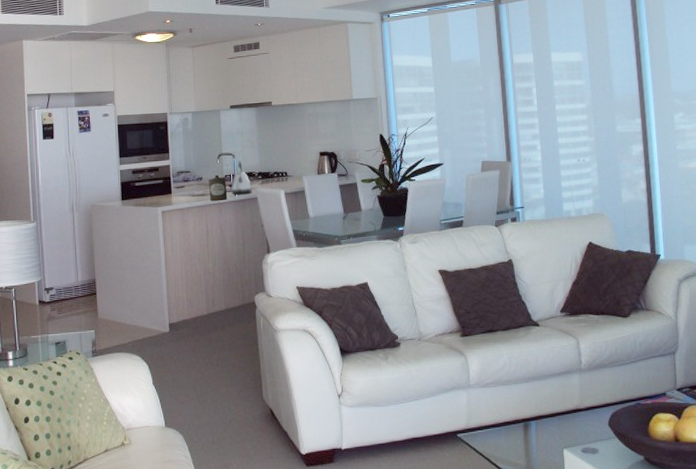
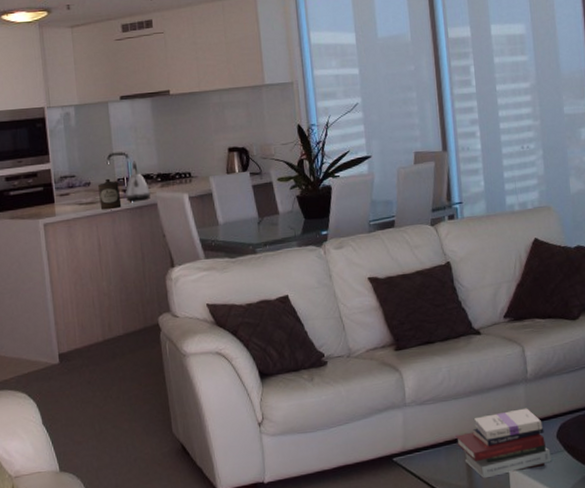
books: none [516,396,603,458] -> present [456,408,551,478]

